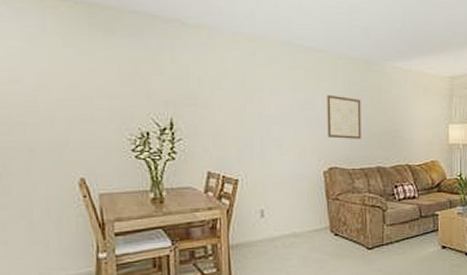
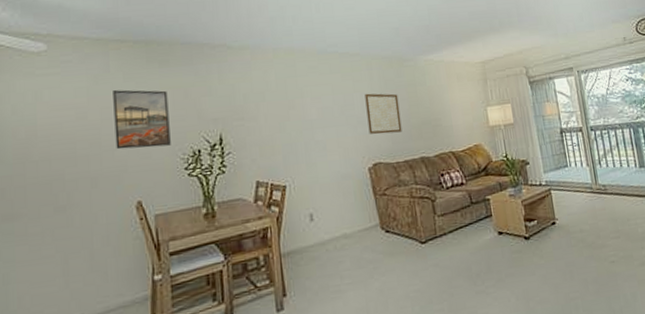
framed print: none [51,55,117,124] -> present [113,89,171,150]

